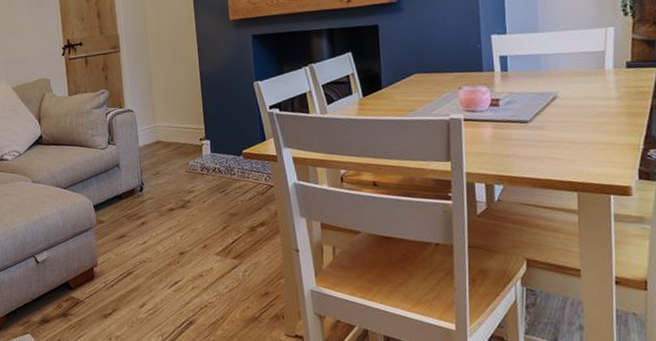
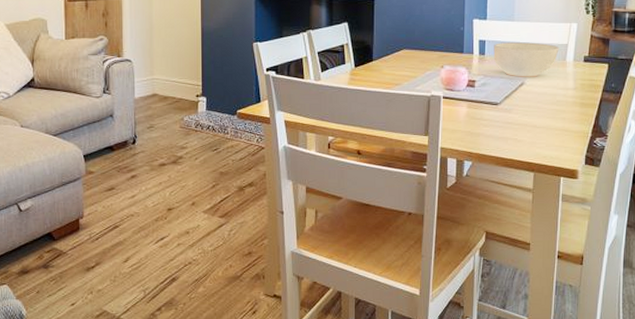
bowl: none [517,52,595,92] -> present [493,42,559,77]

